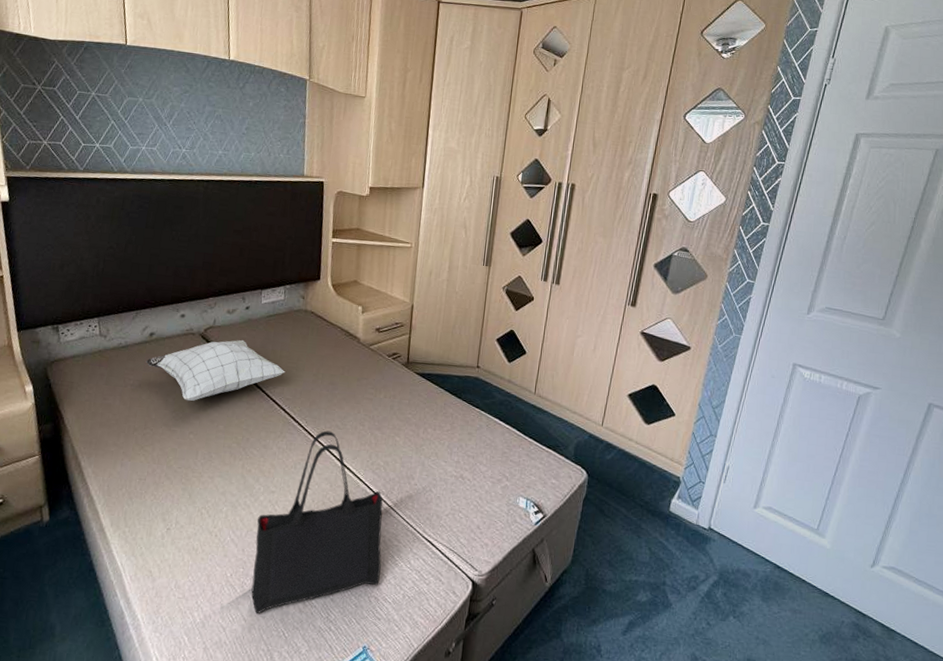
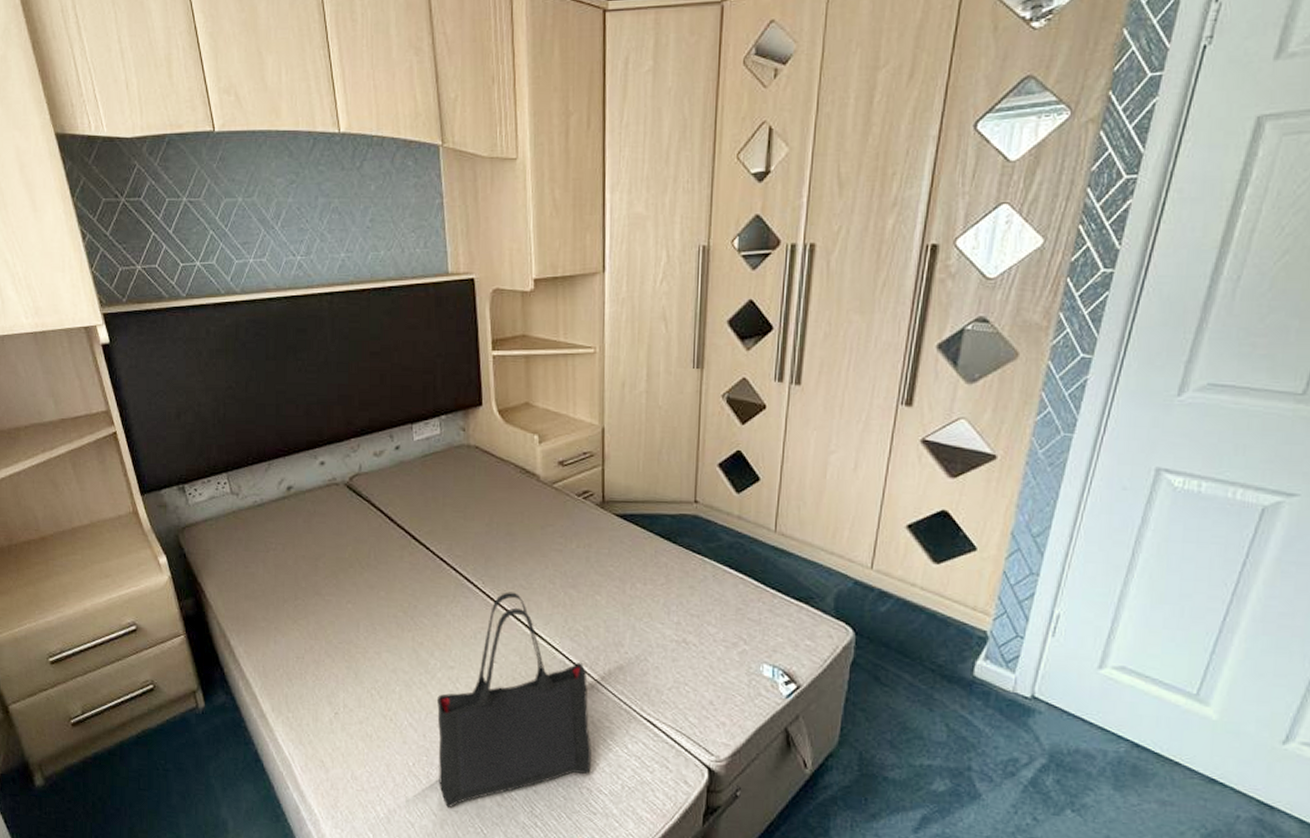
pillow: present [145,339,285,401] -> none [286,487,451,565]

